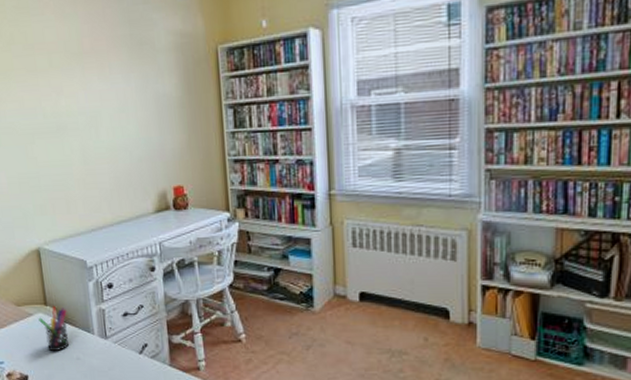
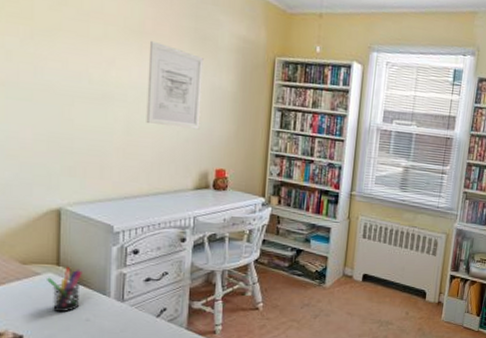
wall art: none [91,59,151,149] -> present [146,40,204,130]

